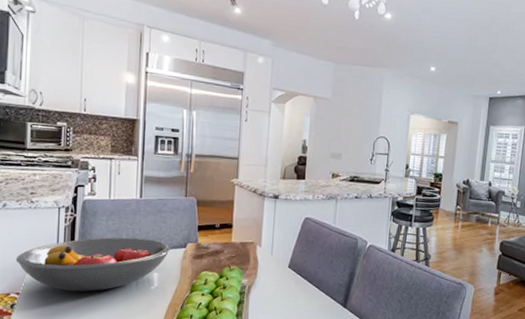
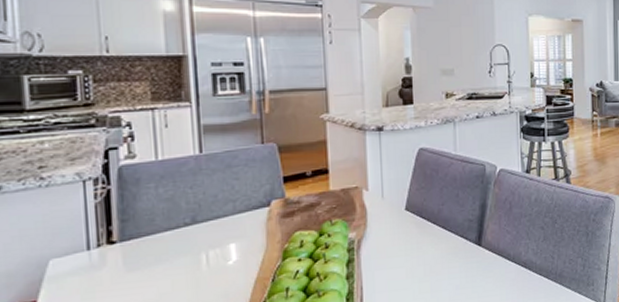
fruit bowl: present [15,237,170,292] -> none [24,202,249,287]

